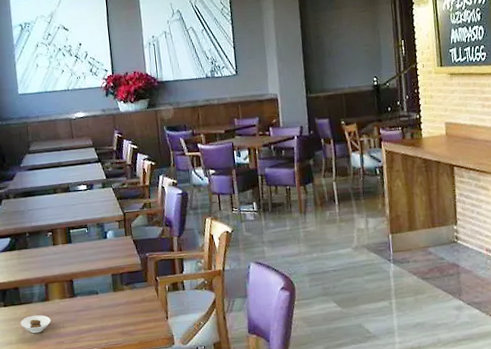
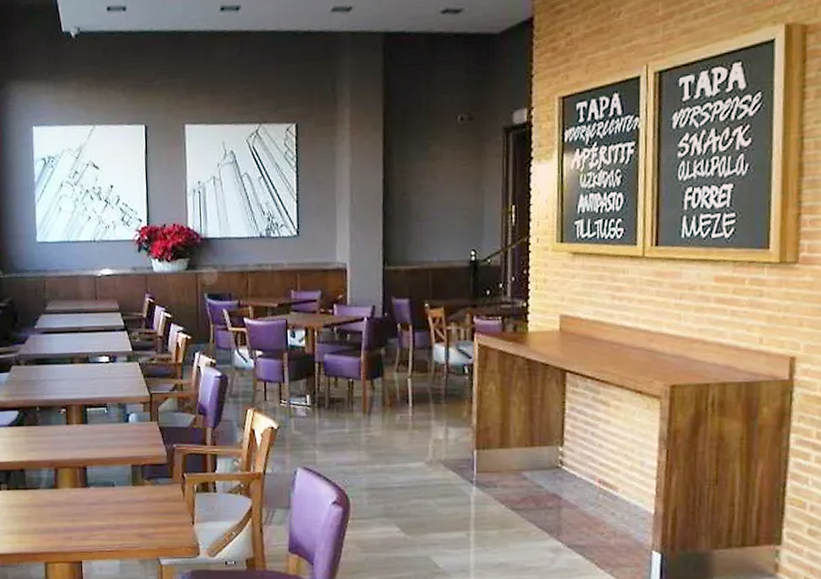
saucer: present [20,315,51,334] -> none [25,503,58,525]

